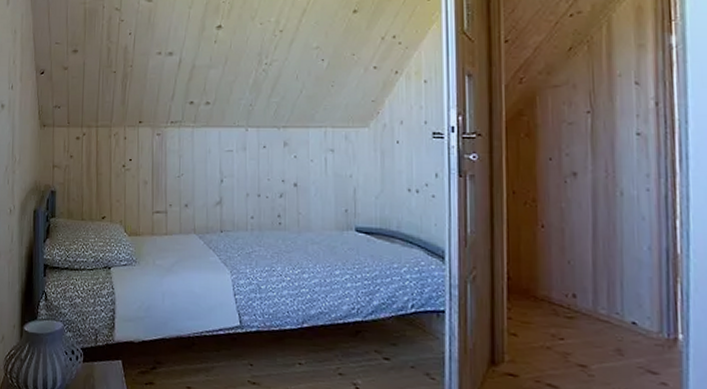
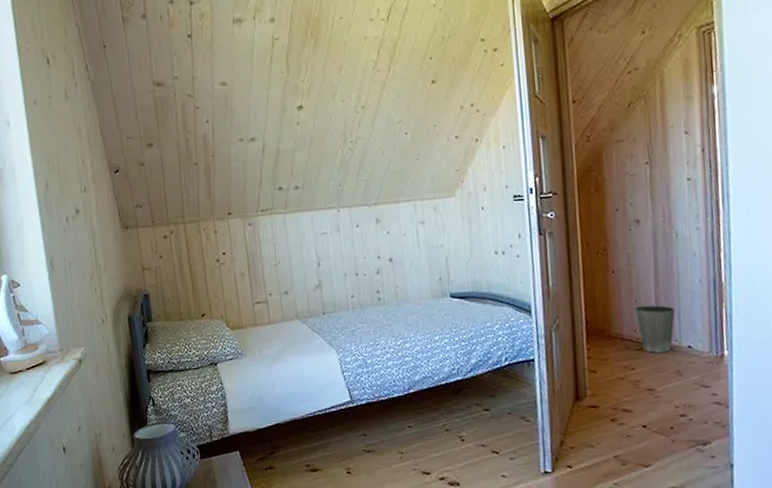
waste basket: none [567,267,617,325] -> present [634,305,675,353]

